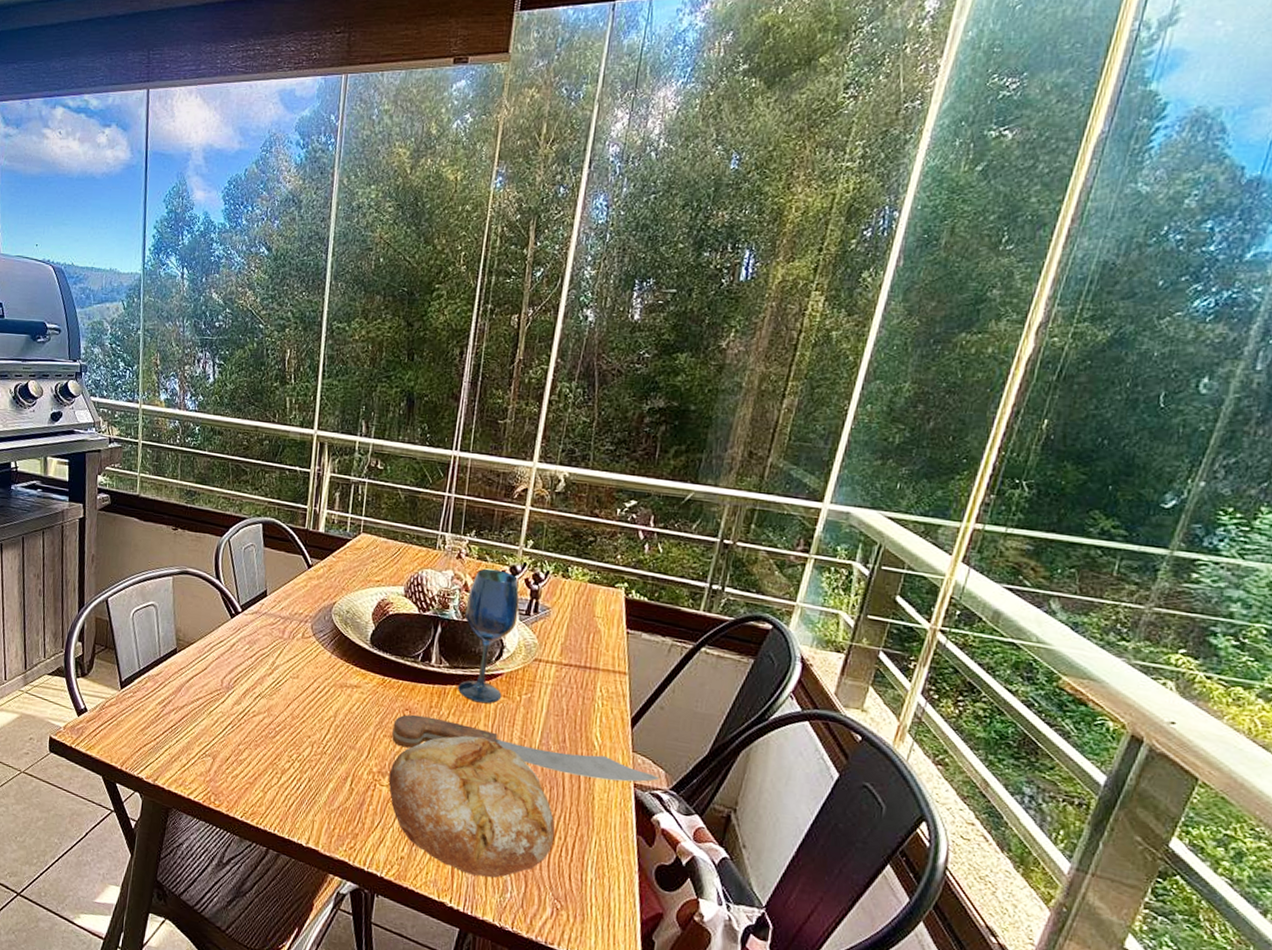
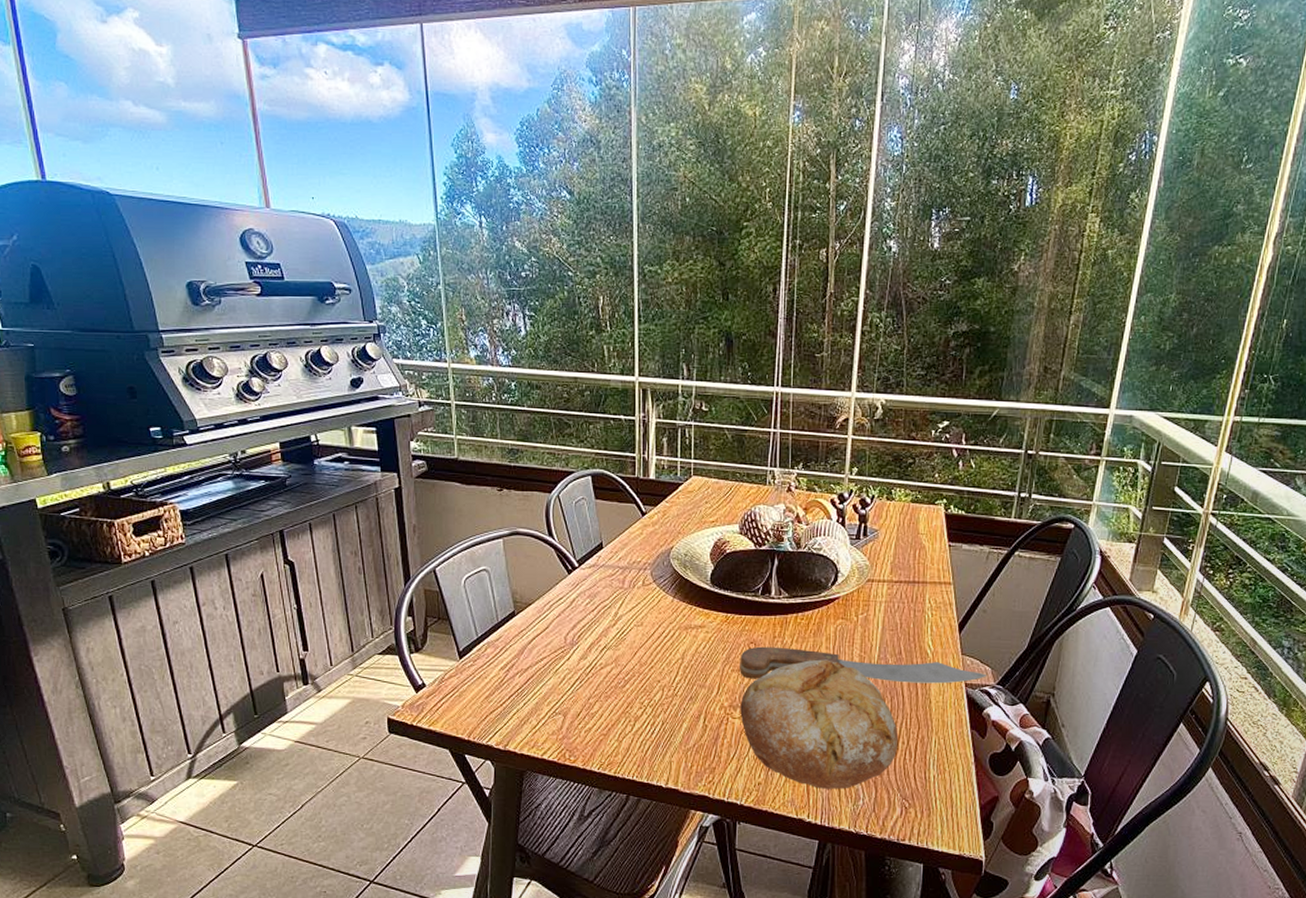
wineglass: present [458,568,520,704] -> none [799,499,849,628]

